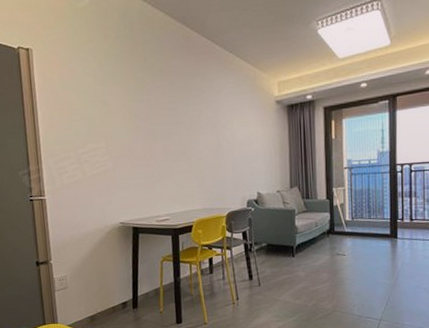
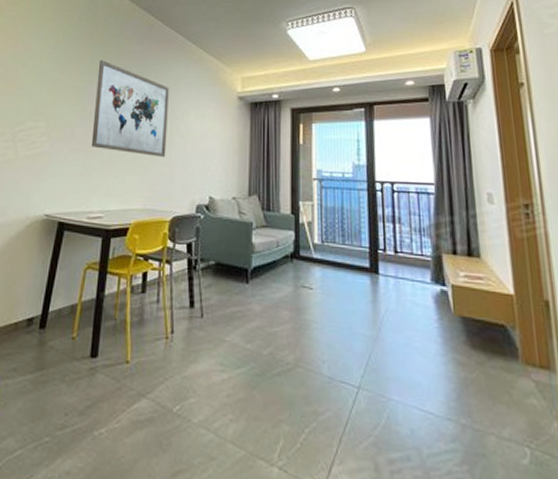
wall art: none [143,78,217,163] -> present [91,60,169,157]

